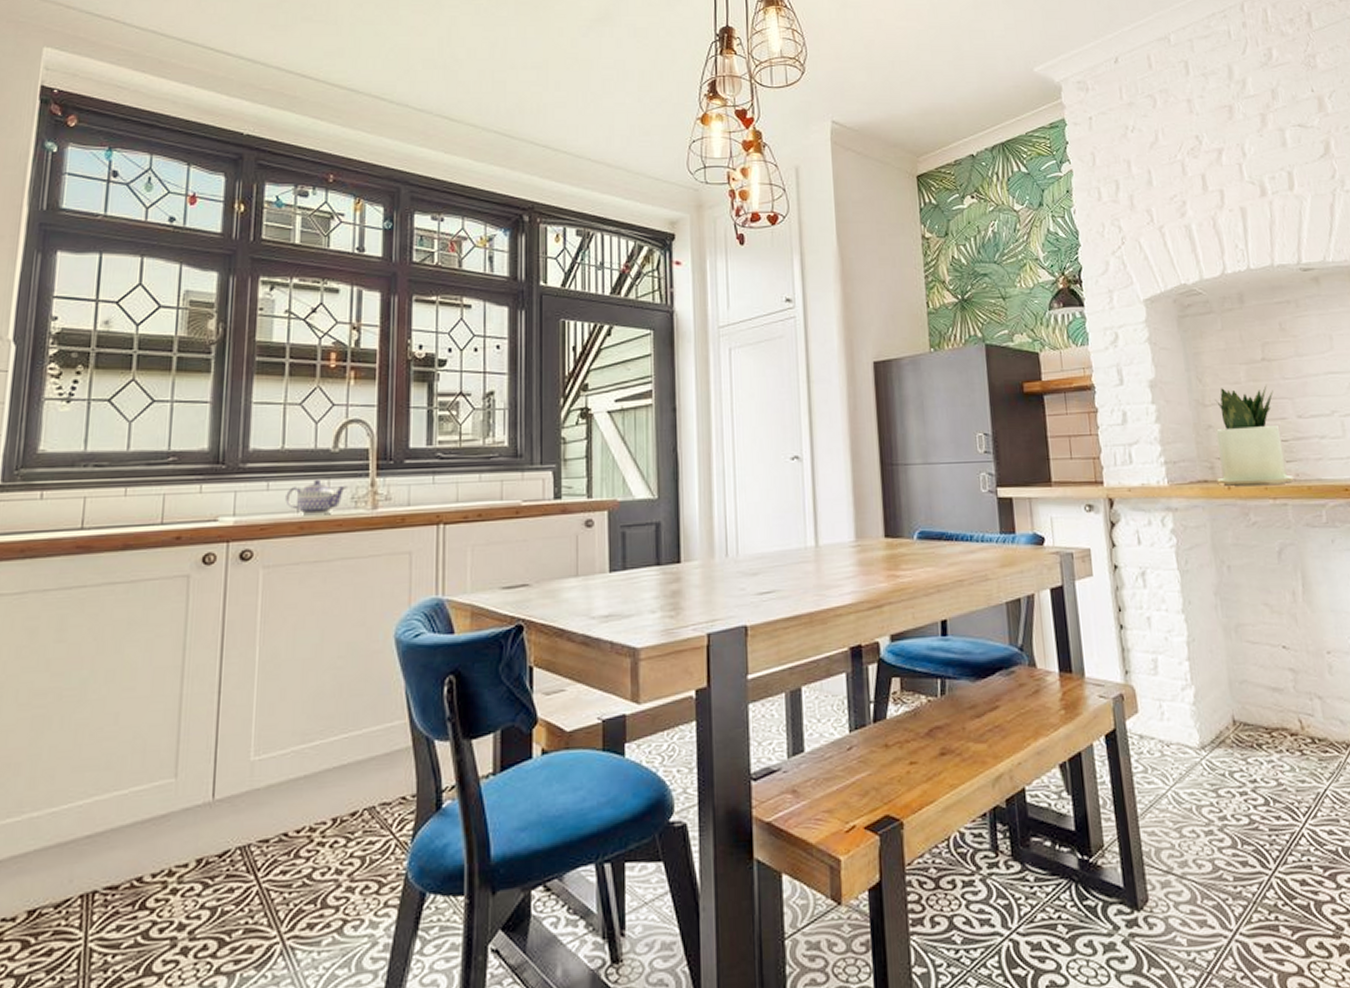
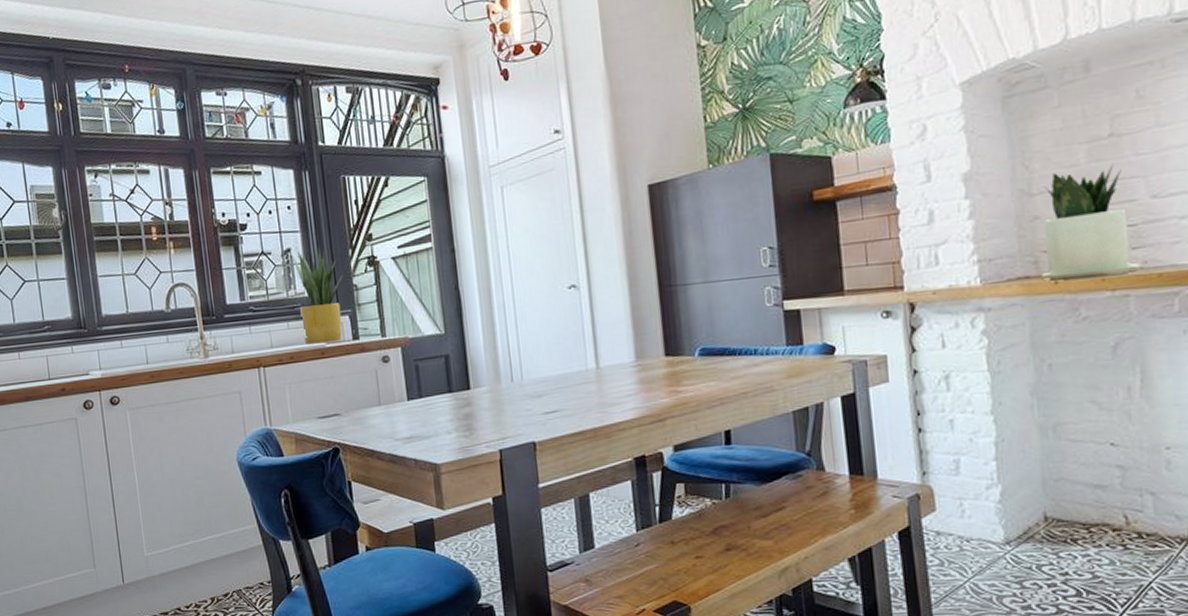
teapot: present [285,479,347,514] -> none [136,336,182,365]
planter: none [494,393,552,501] -> present [291,248,344,345]

